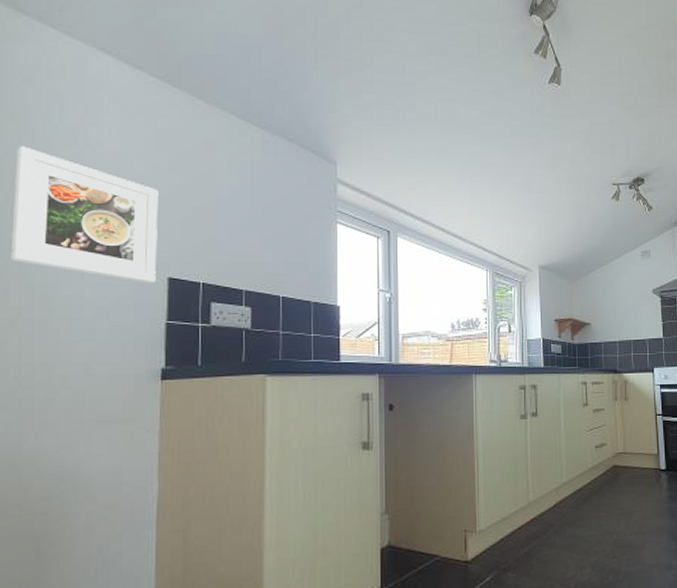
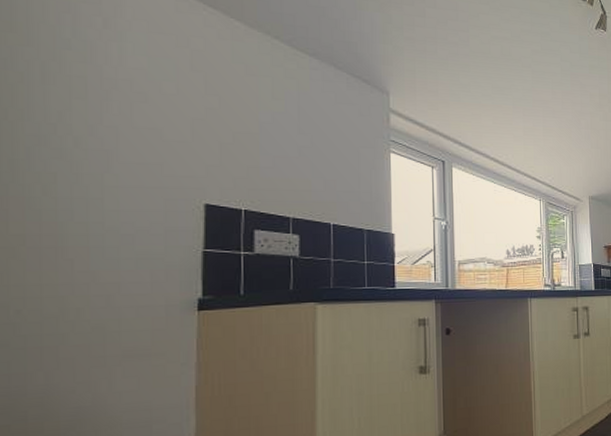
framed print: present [10,146,159,284] -> none [11,59,193,210]

